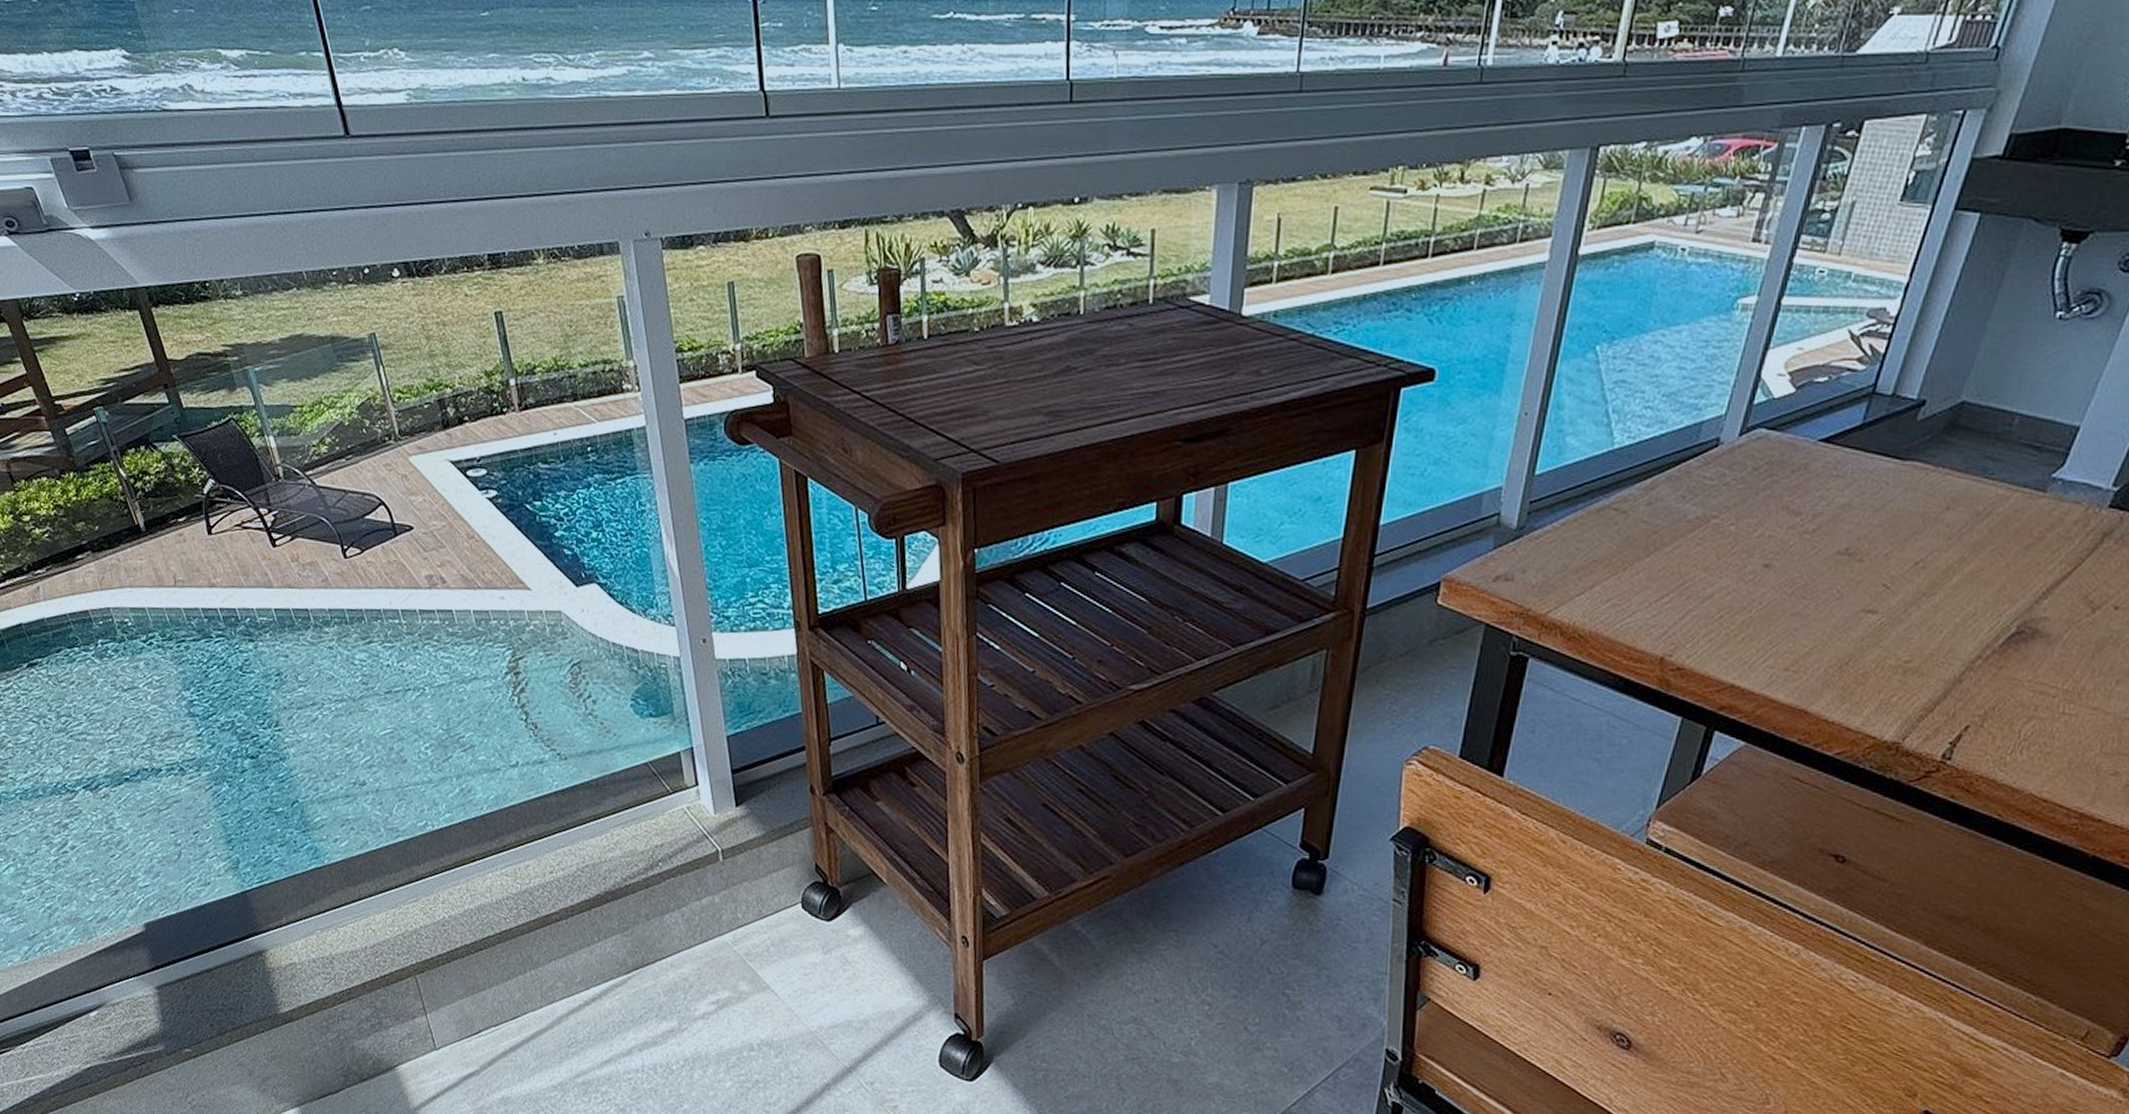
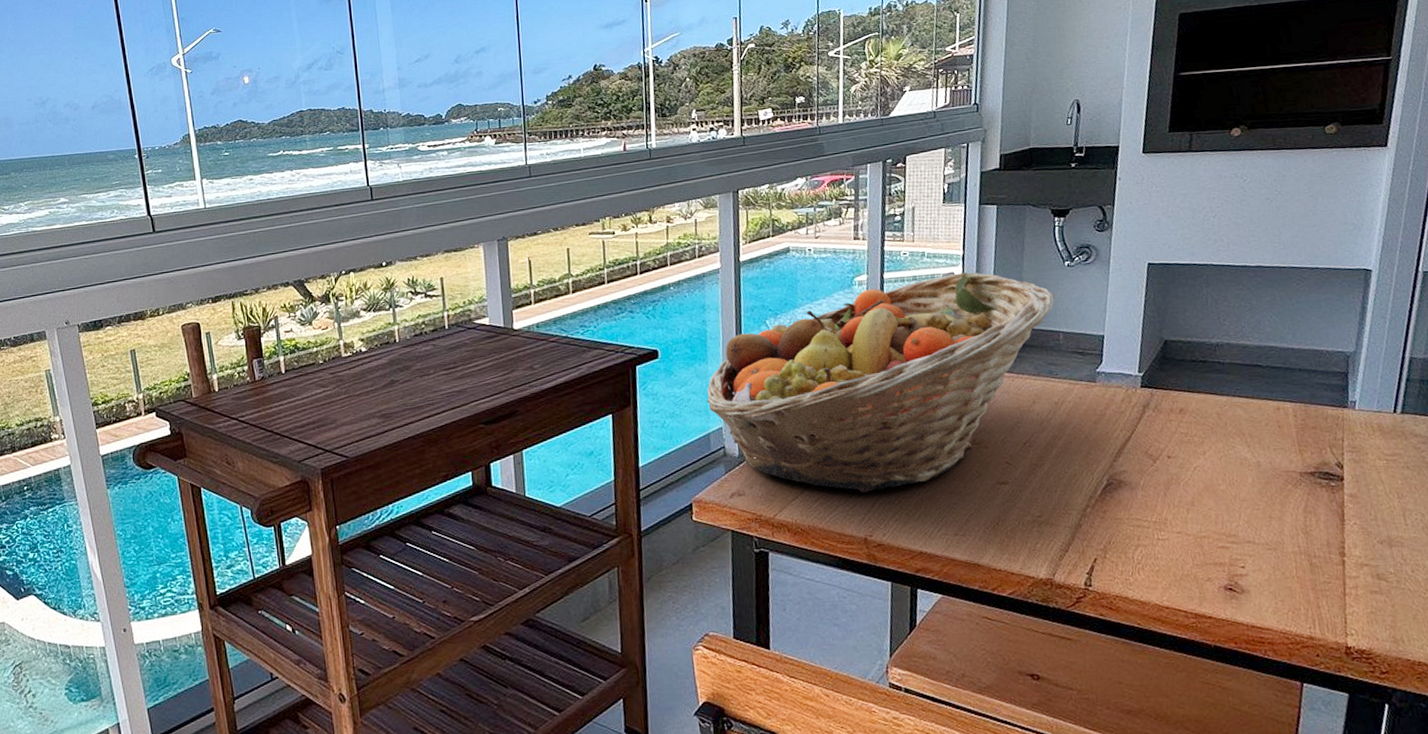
fruit basket: none [1488,308,2026,599] -> present [706,272,1055,492]

